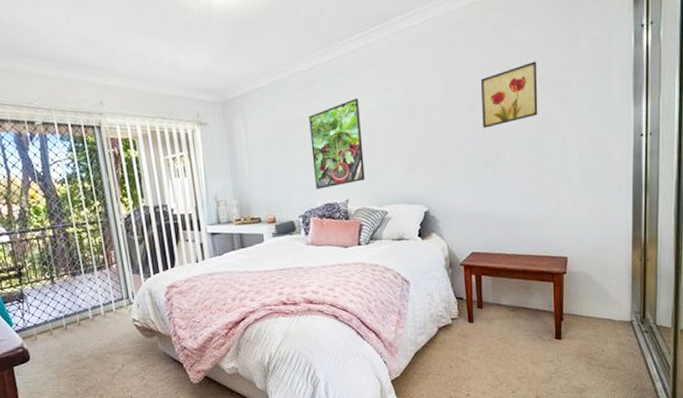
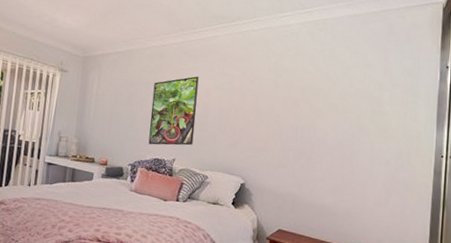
wall art: present [480,61,538,128] -> none [302,77,355,123]

